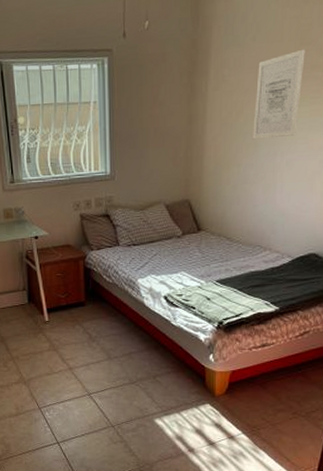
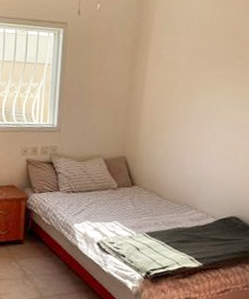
wall art: present [252,49,305,140] -> none [184,41,231,112]

